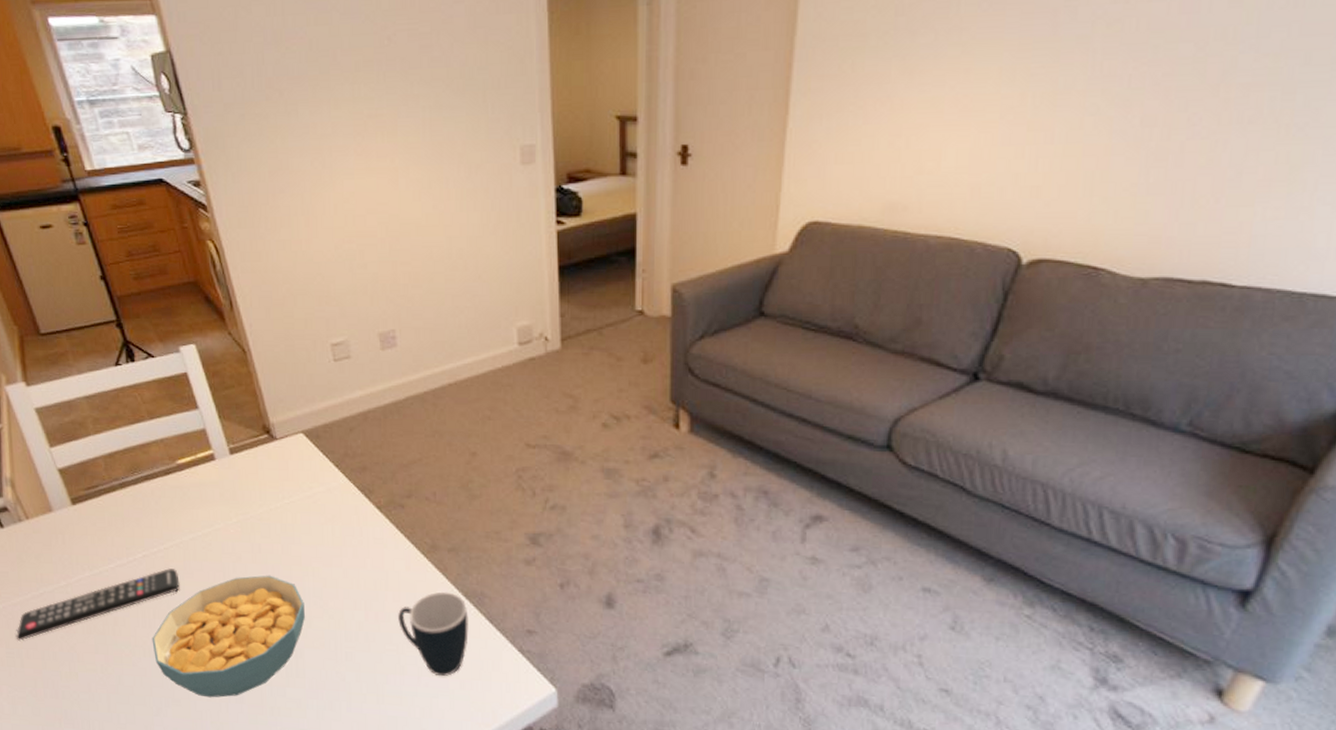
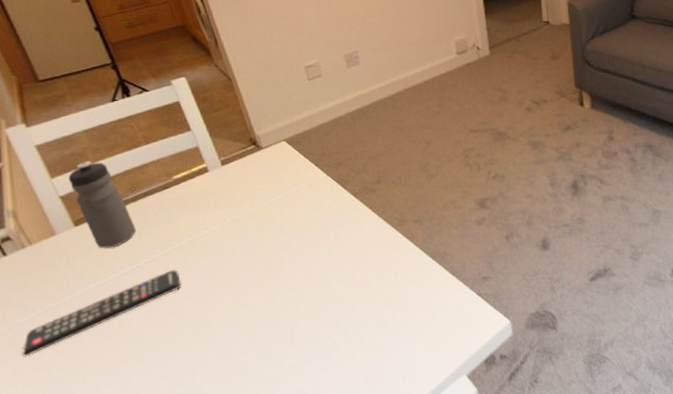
water bottle: none [67,432,135,534] -> present [68,160,136,249]
cereal bowl: present [152,575,305,698] -> none [157,263,297,379]
mug: present [398,591,469,677] -> none [377,255,436,326]

